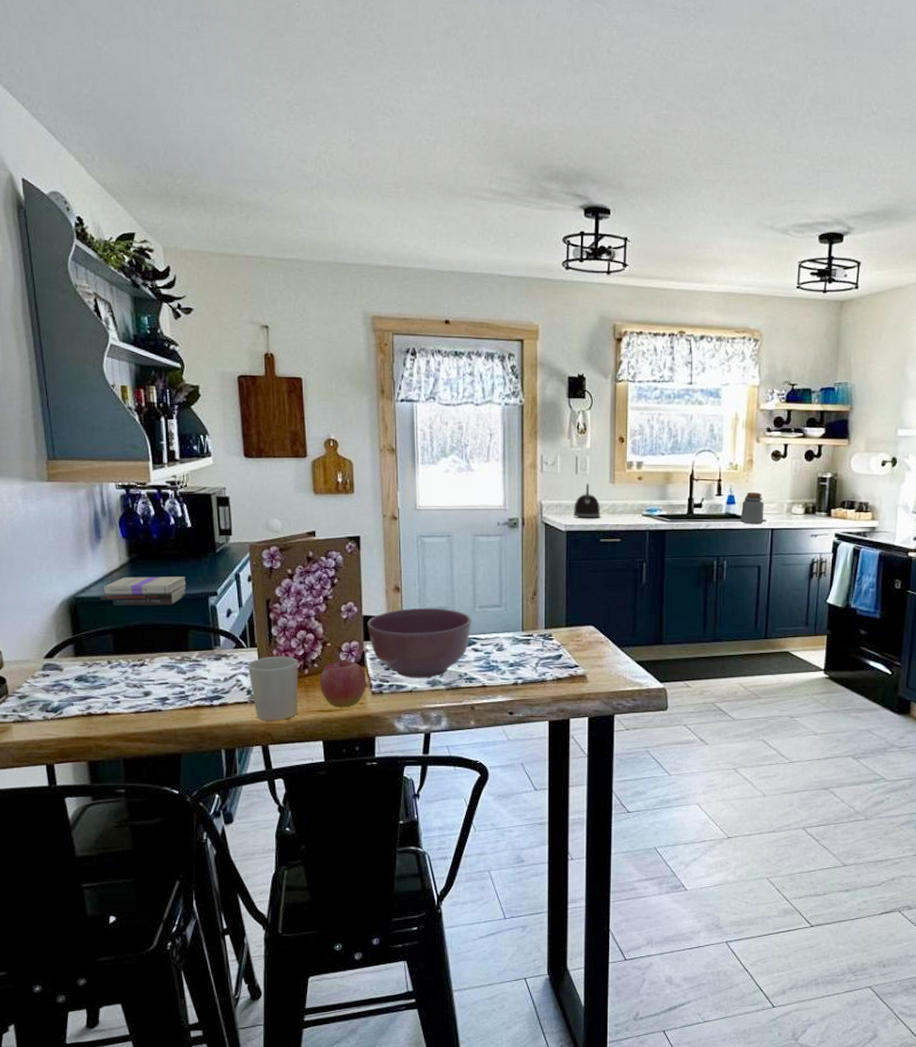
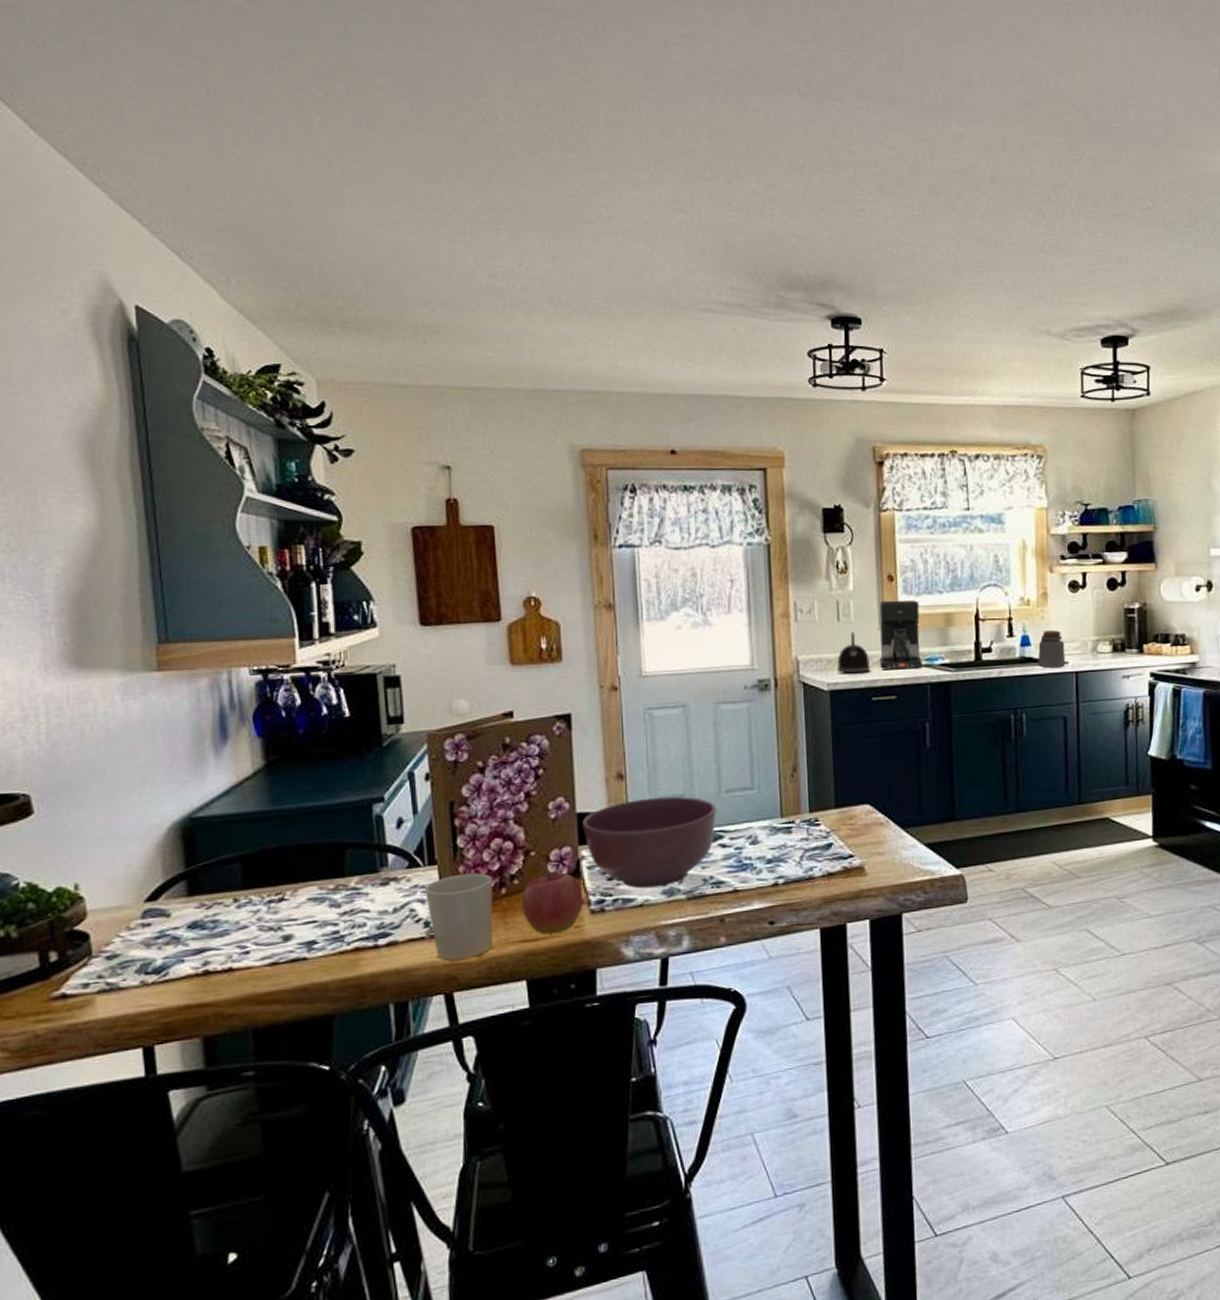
books: present [99,576,187,606] -> none [224,781,343,826]
coffee maker: none [608,458,644,518] -> present [879,600,923,671]

